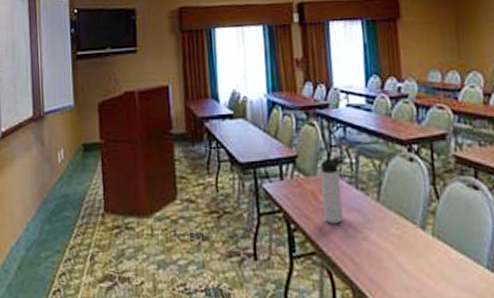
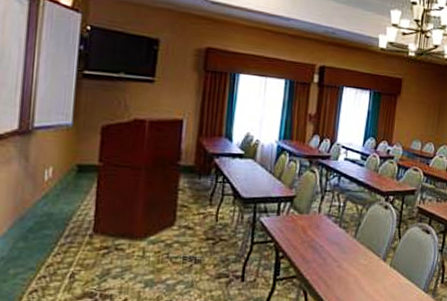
thermos bottle: present [320,155,345,224] -> none [308,199,335,254]

